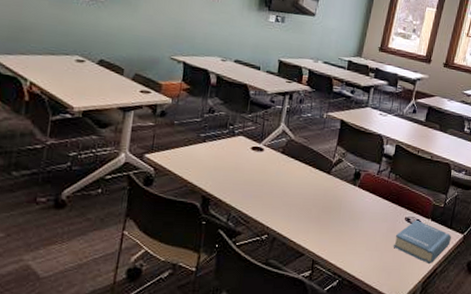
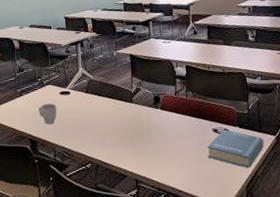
mug: none [220,156,245,183] -> present [38,103,58,125]

